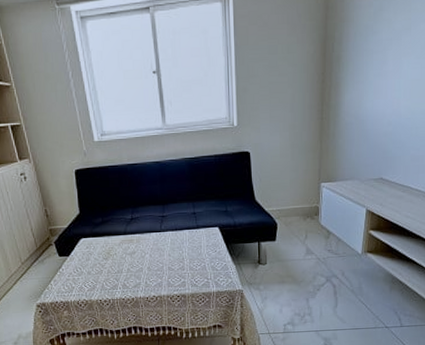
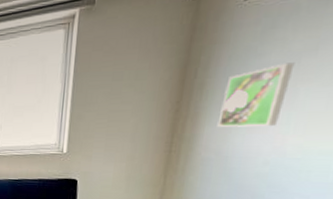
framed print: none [353,39,398,95] -> present [217,62,295,127]

